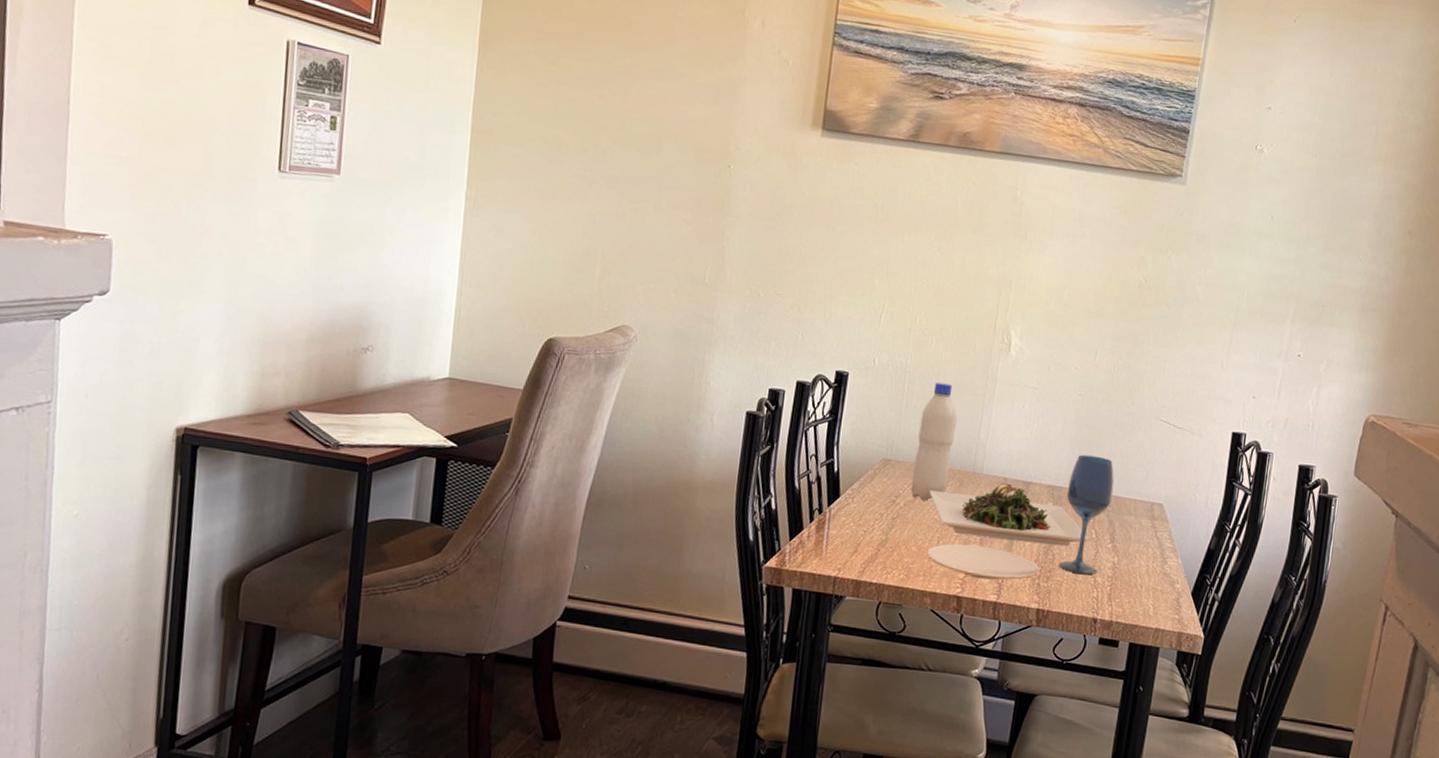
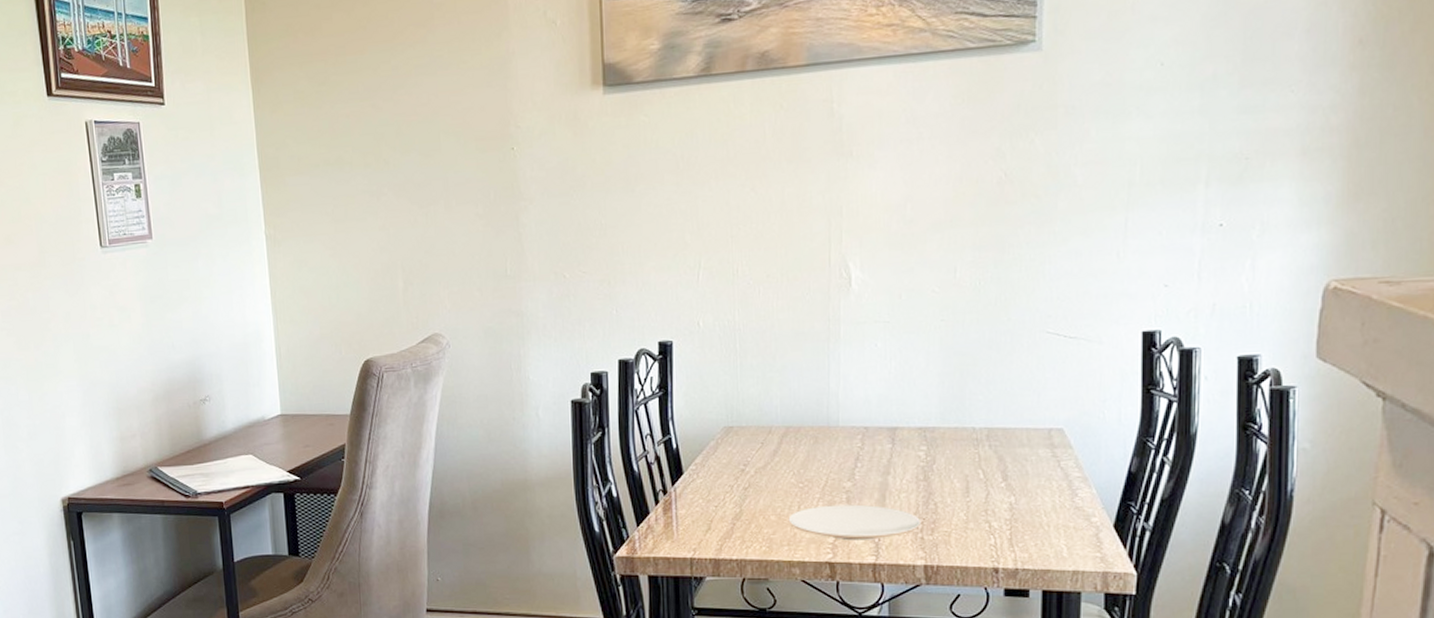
water bottle: present [910,382,957,501] -> none [759,333,801,465]
salad: present [929,483,1091,547] -> none [781,432,978,495]
wineglass: present [1059,454,1115,575] -> none [941,386,999,520]

